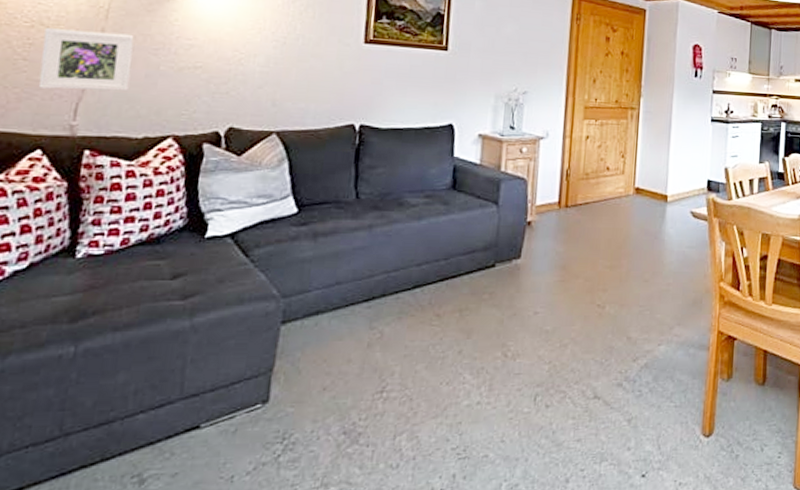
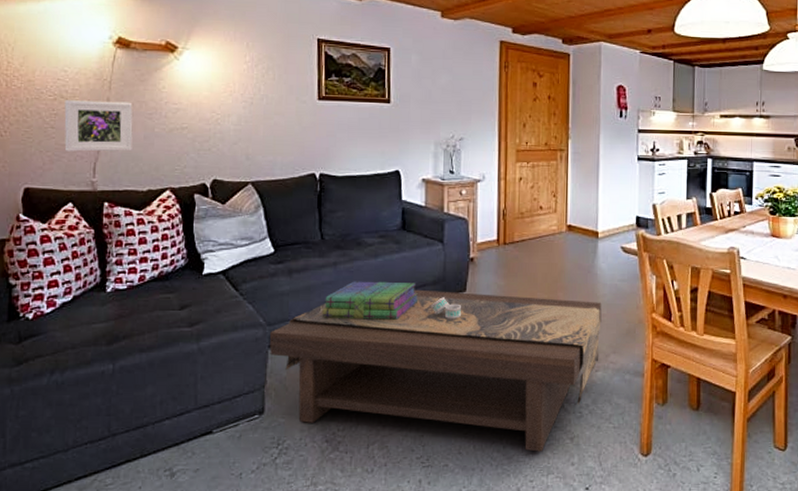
coffee table: none [282,256,668,437] -> present [270,289,602,452]
stack of books: none [349,246,467,290] -> present [322,281,419,320]
napkin ring: none [479,265,515,289] -> present [430,297,462,319]

